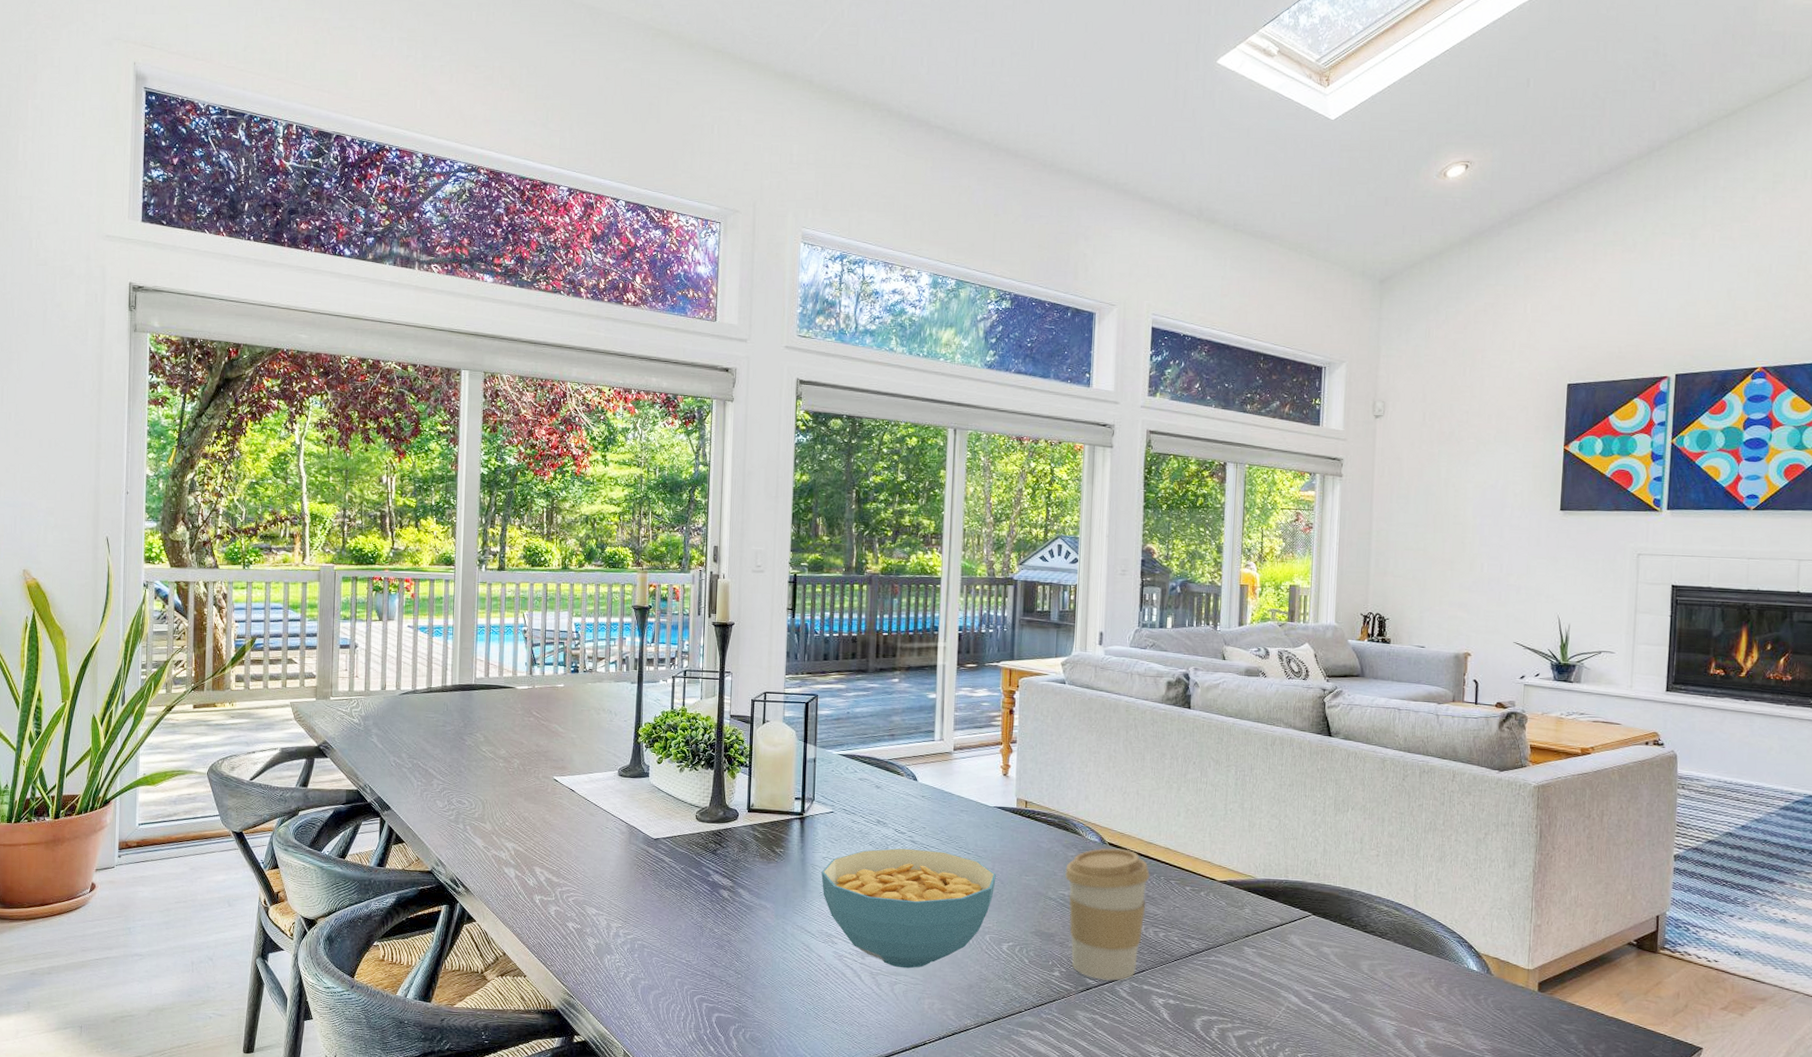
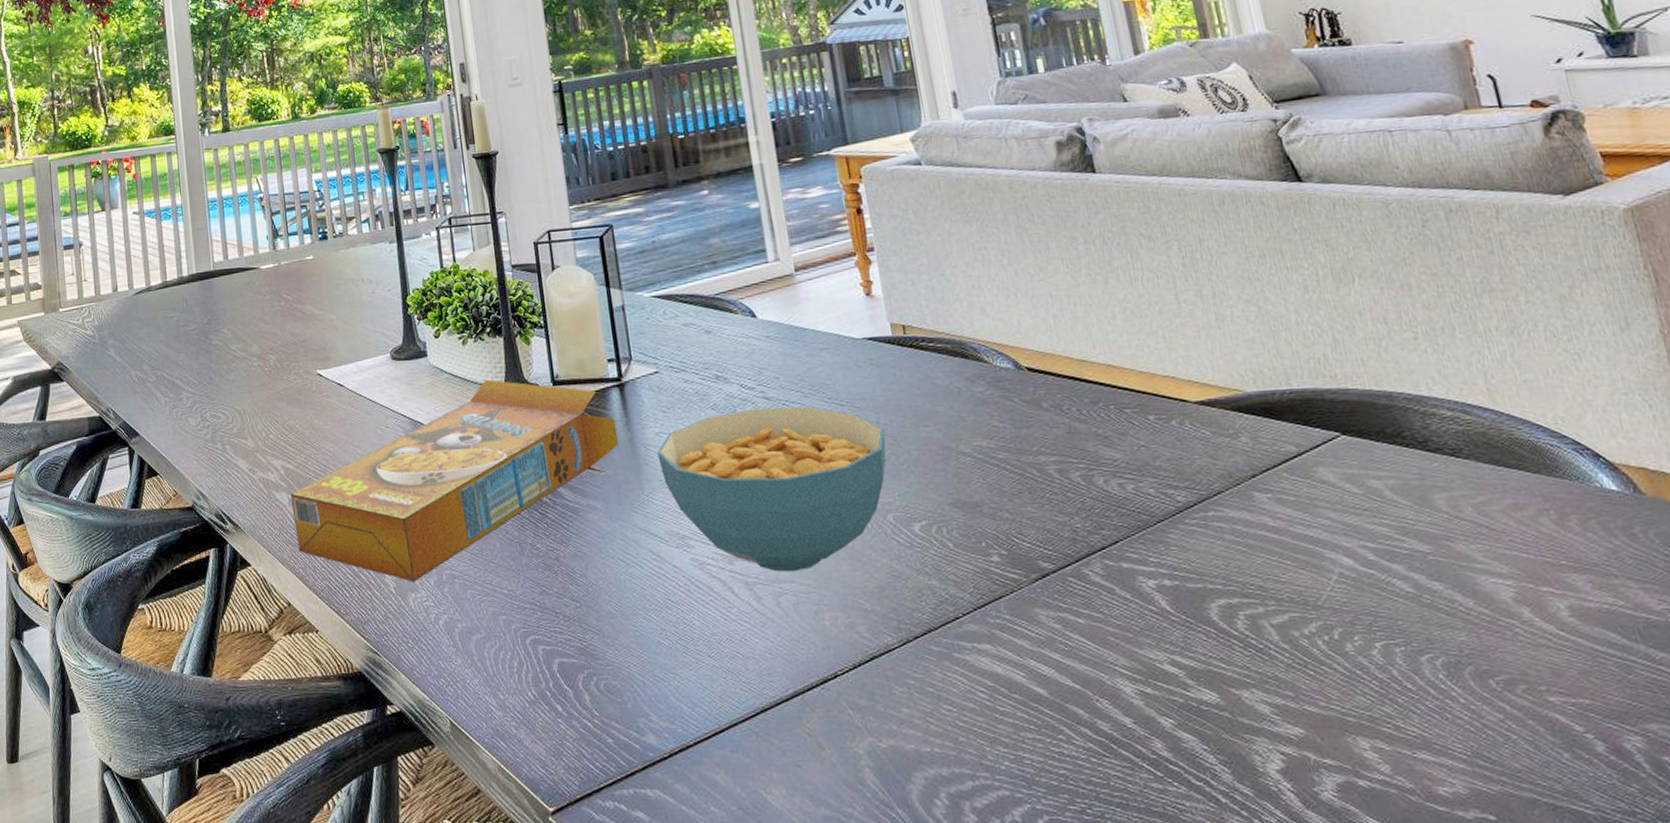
cereal box: none [517,800,793,947] -> present [290,379,620,582]
coffee cup: present [1065,848,1150,981] -> none [975,373,1106,561]

